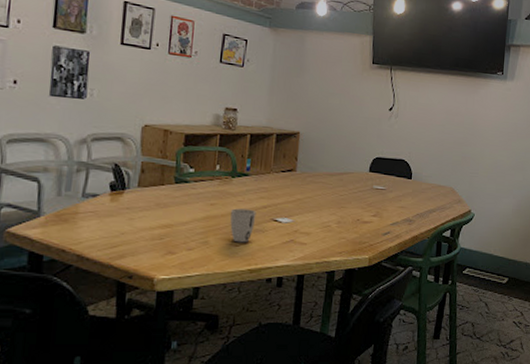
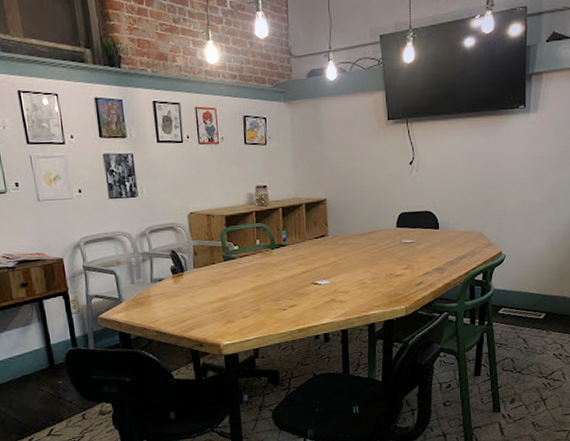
cup: present [230,208,257,243] -> none [275,276,298,307]

